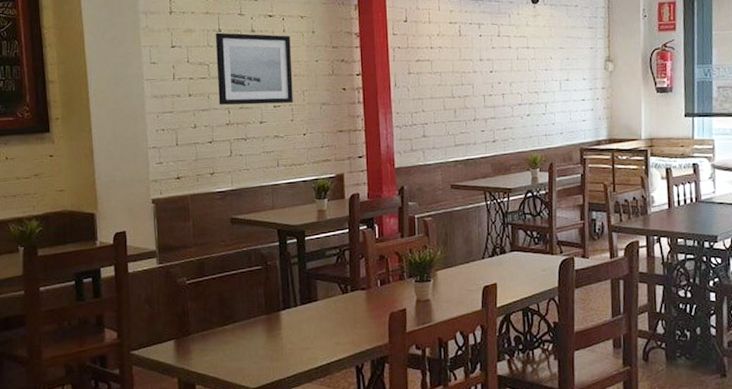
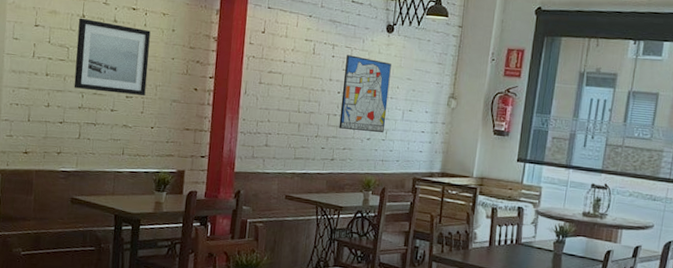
wall art: none [494,32,544,108] -> present [339,55,391,133]

